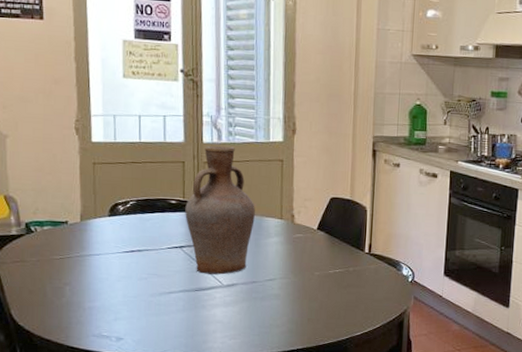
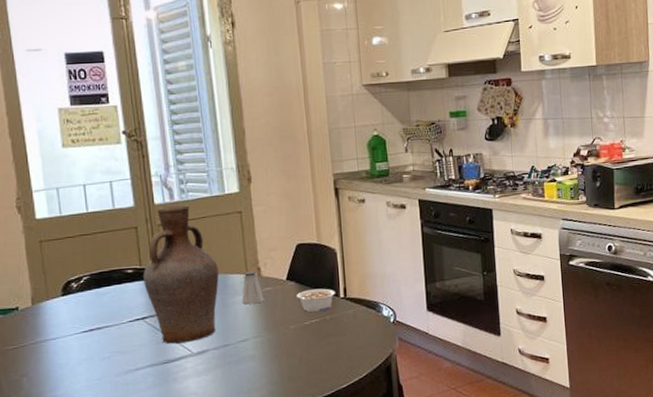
saltshaker: none [274,217,294,248] -> present [242,271,264,305]
legume: none [324,241,361,263] -> present [296,288,335,313]

